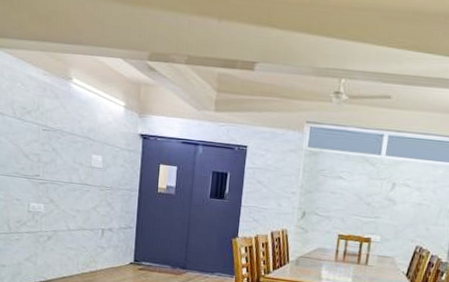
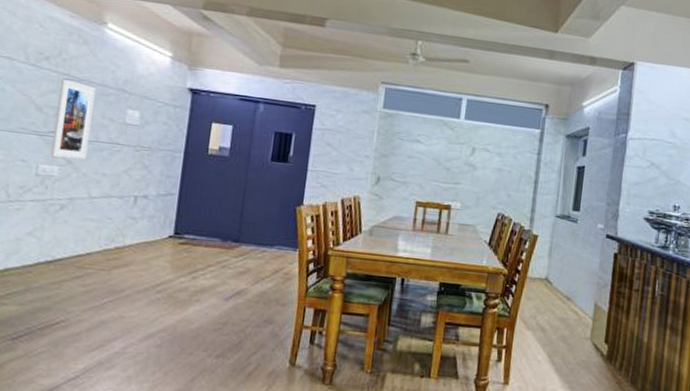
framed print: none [37,130,67,198] -> present [50,79,96,159]

